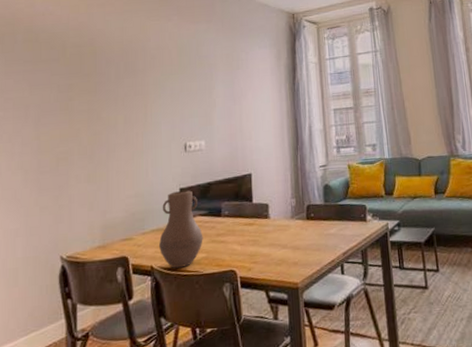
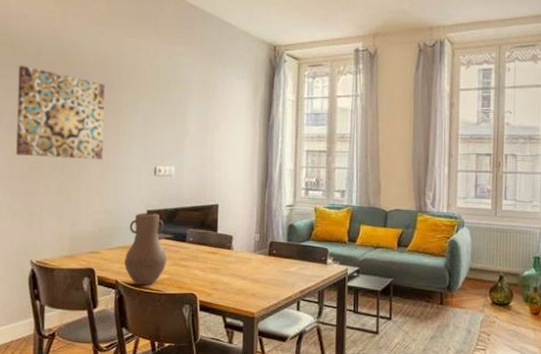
wall art: none [43,59,133,149] -> present [15,65,105,160]

